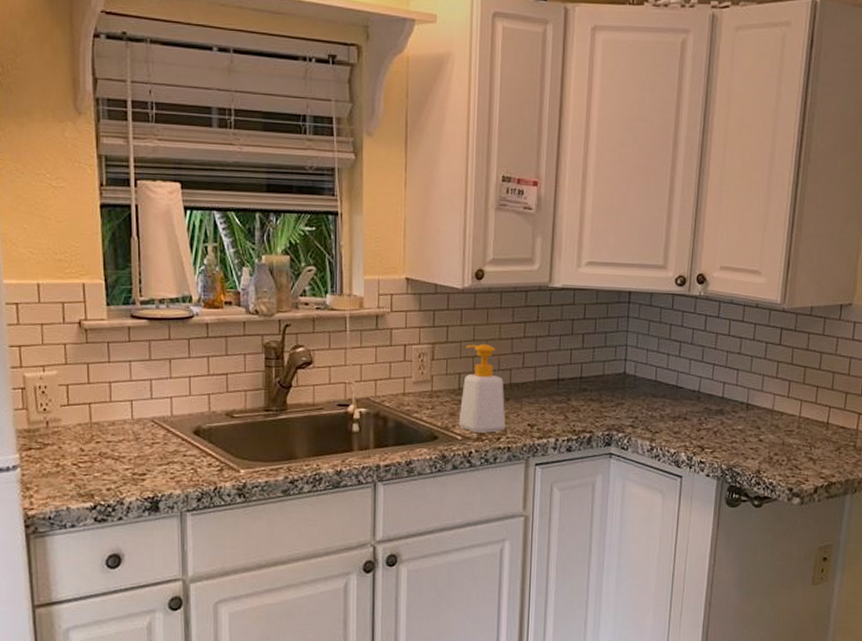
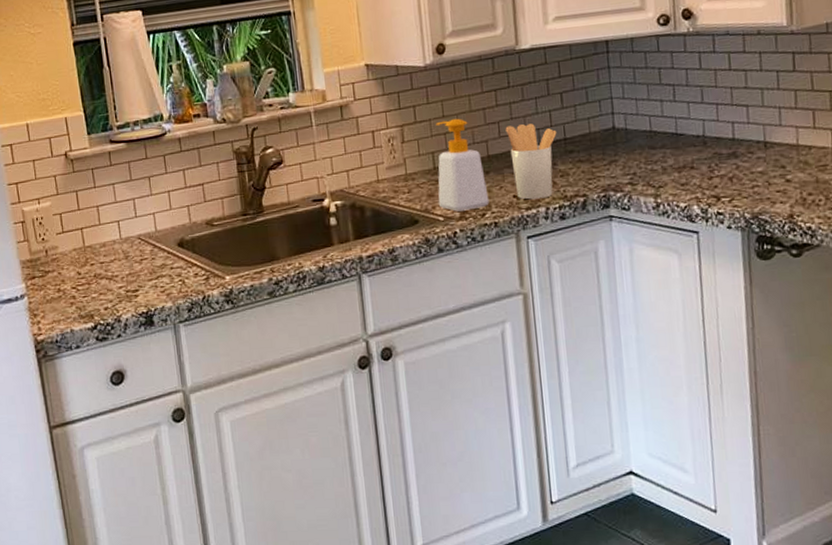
utensil holder: none [529,358,575,430] -> present [505,123,557,200]

